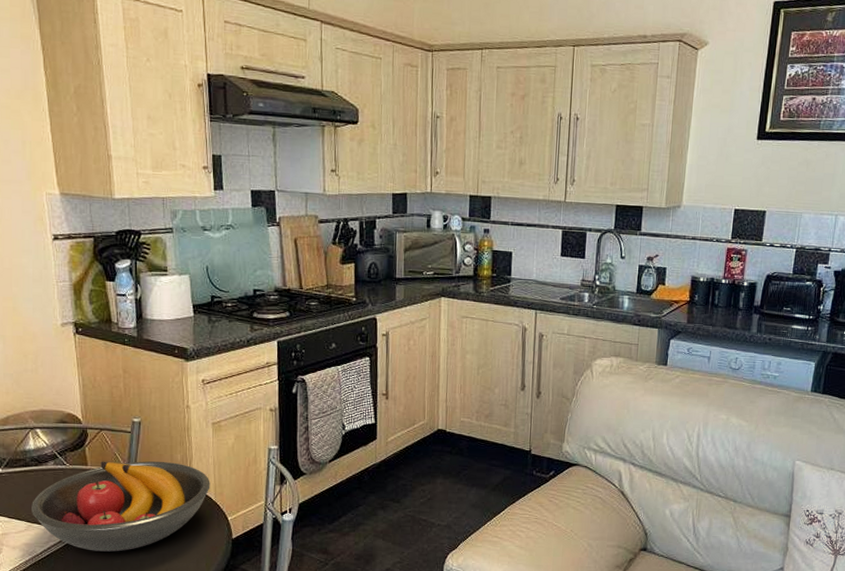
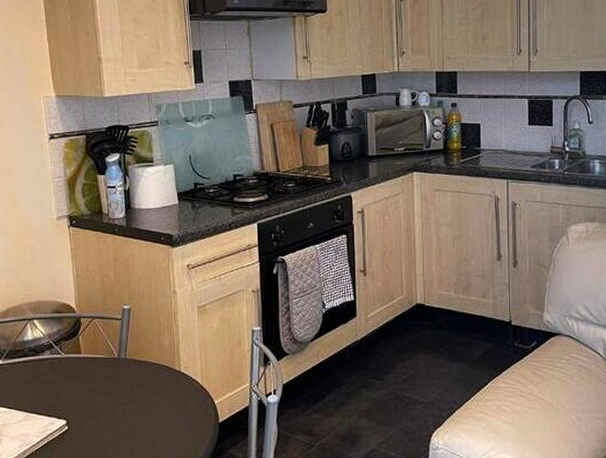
fruit bowl: present [32,461,210,552] -> none [29,348,197,440]

